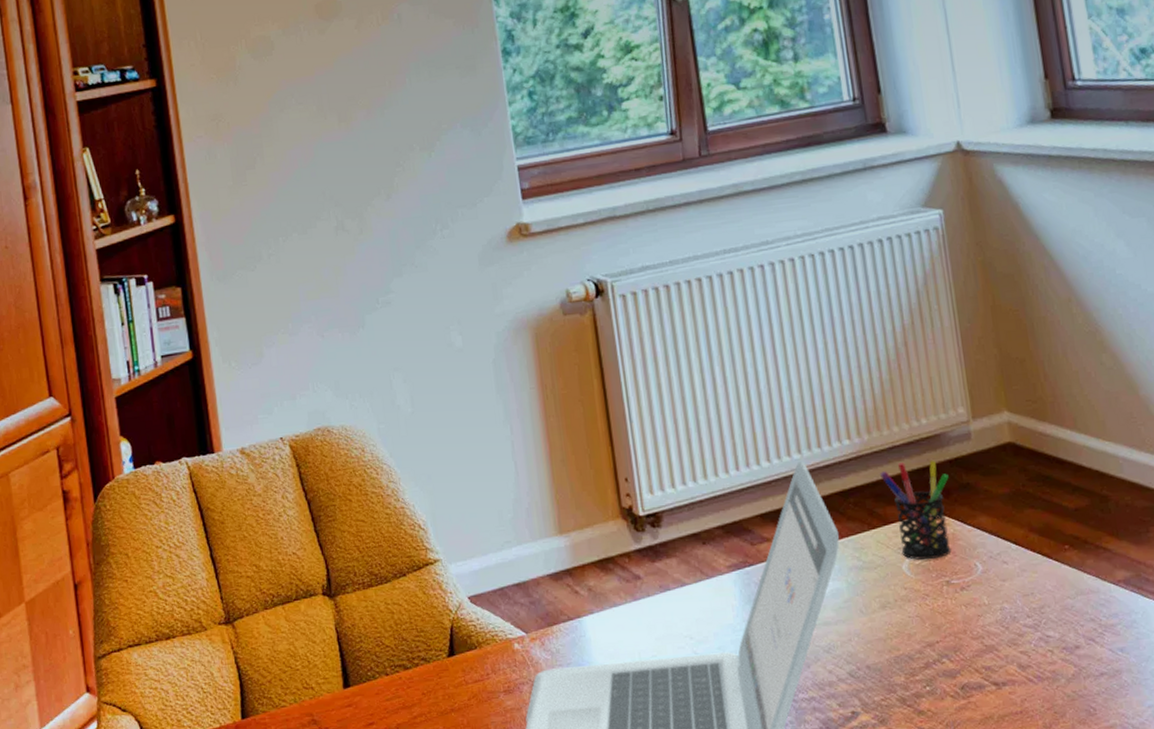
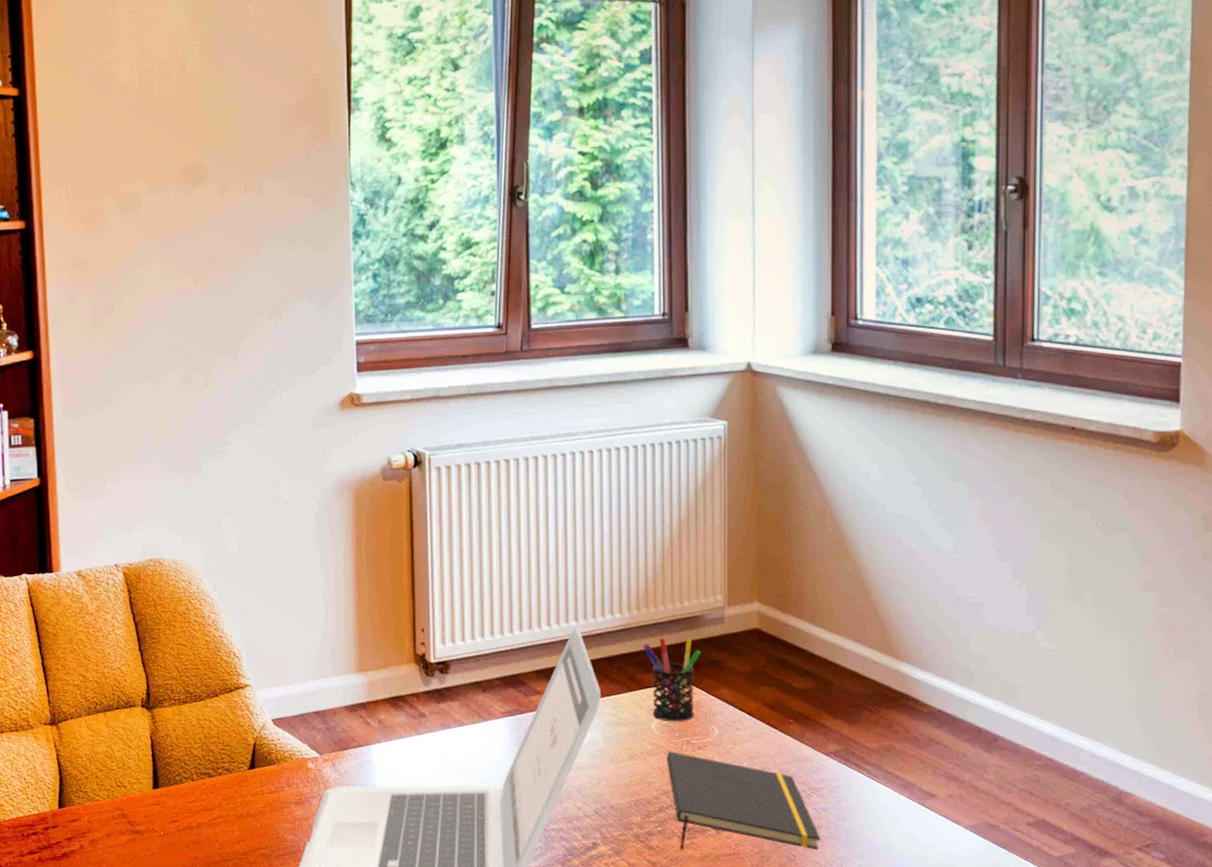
notepad: none [924,595,1124,712] -> present [666,752,821,850]

